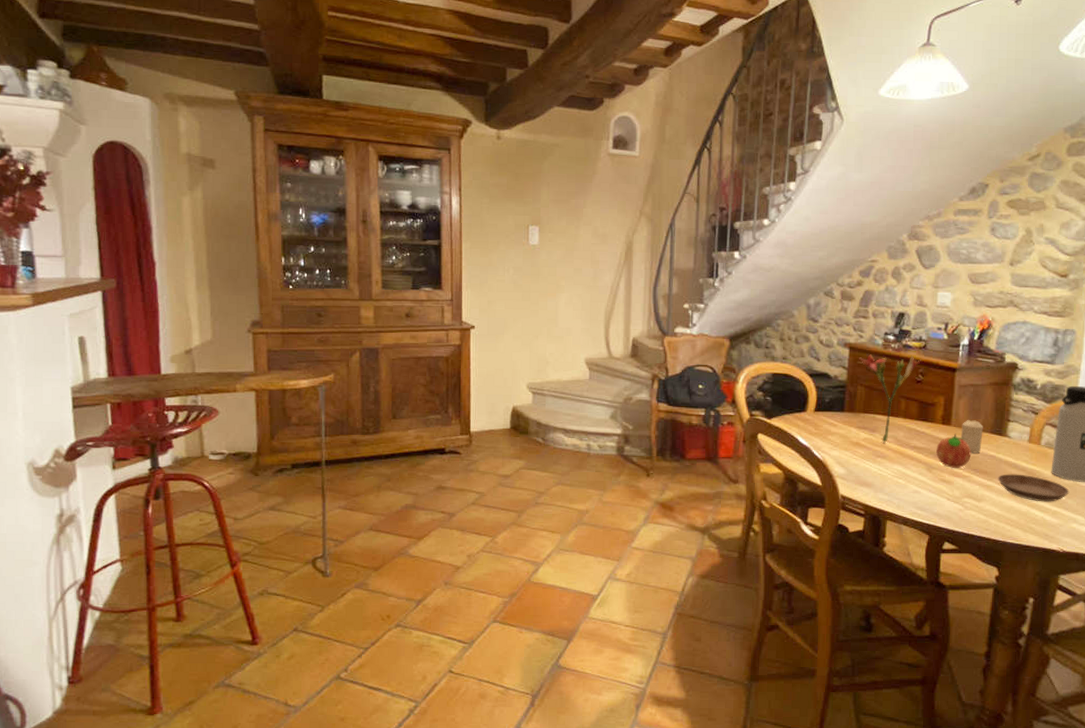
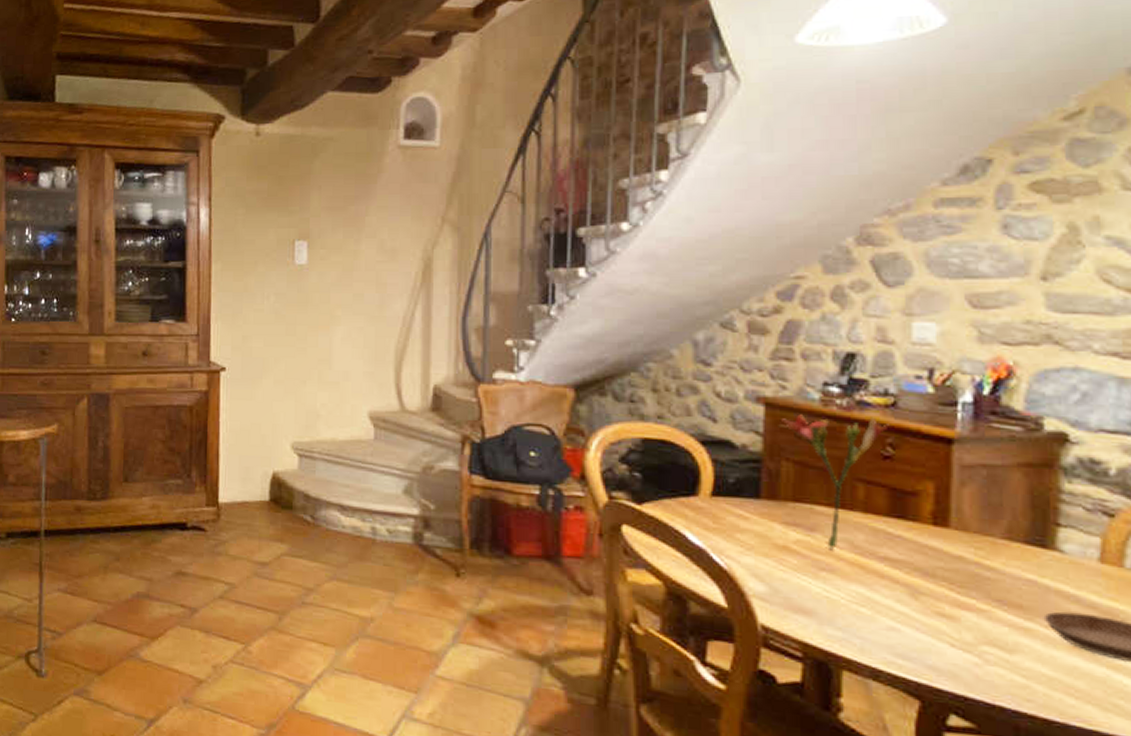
fruit: present [936,433,971,468] -> none [925,540,991,596]
candle: present [960,419,983,453] -> none [968,519,1011,575]

